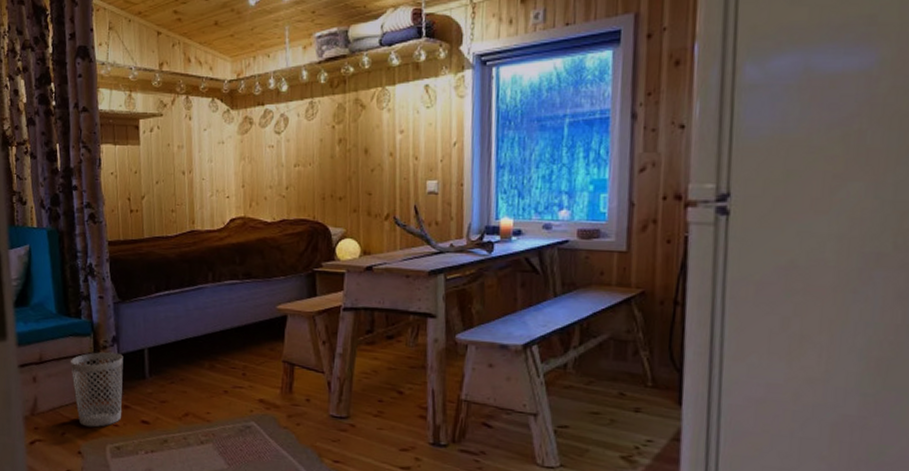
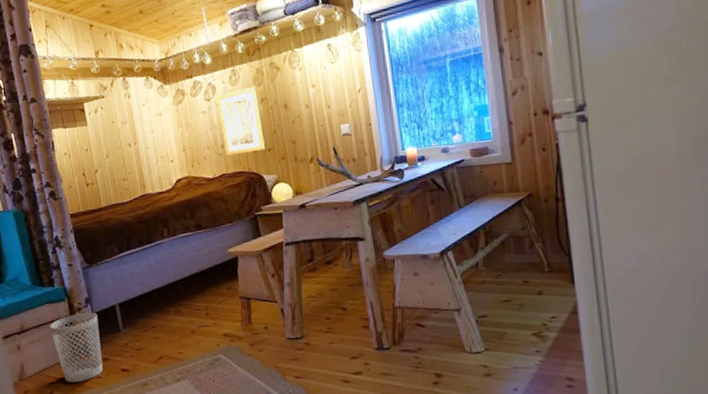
wall art: none [288,123,336,199] -> present [217,85,265,156]

